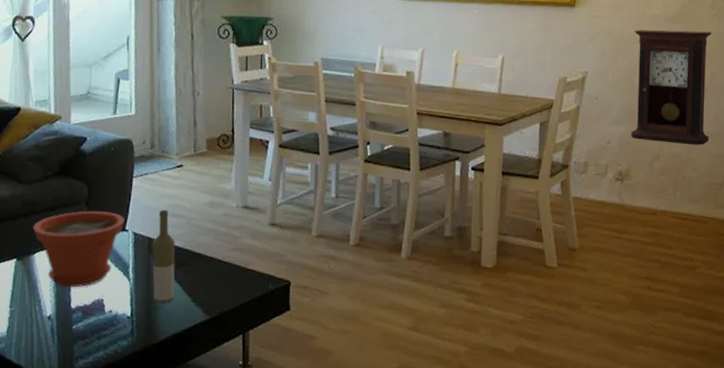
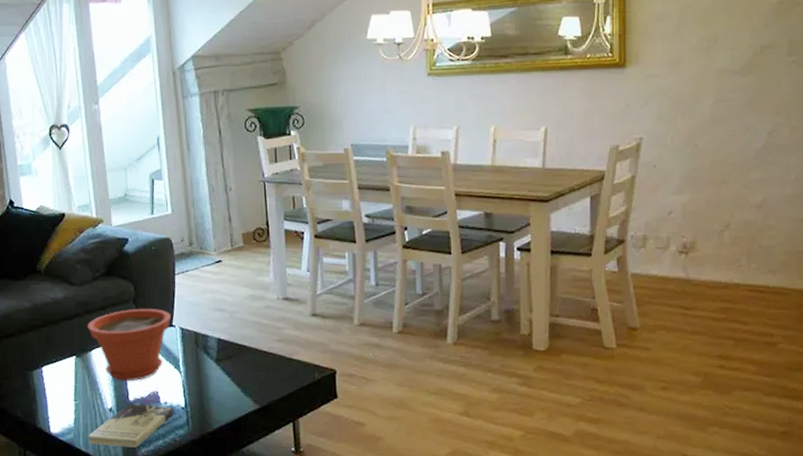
book: none [20,311,119,359] -> present [87,404,174,448]
bottle: present [152,210,175,303] -> none [199,305,225,394]
pendulum clock: present [630,29,712,145] -> none [695,82,790,211]

